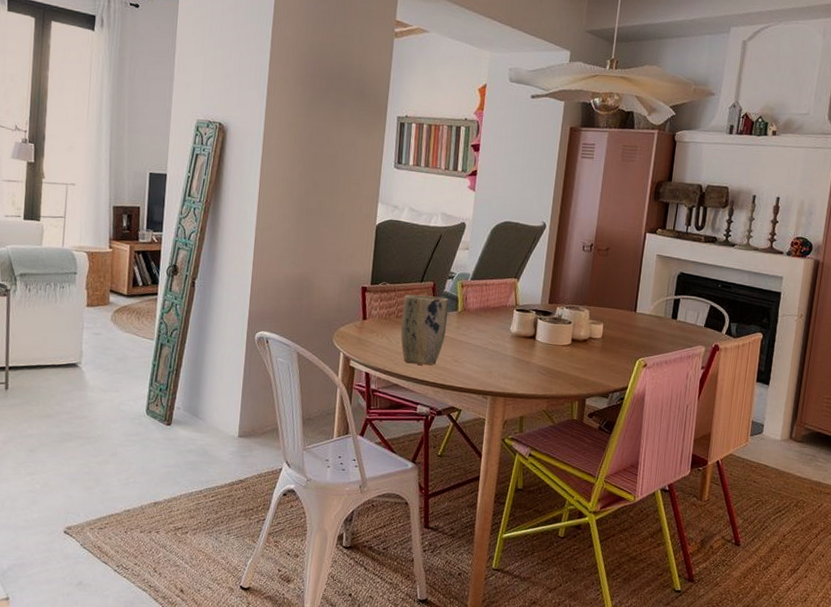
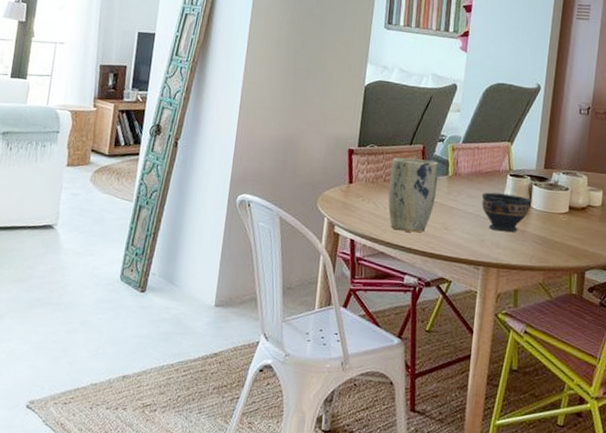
bowl: none [489,326,536,364] -> present [481,192,531,233]

